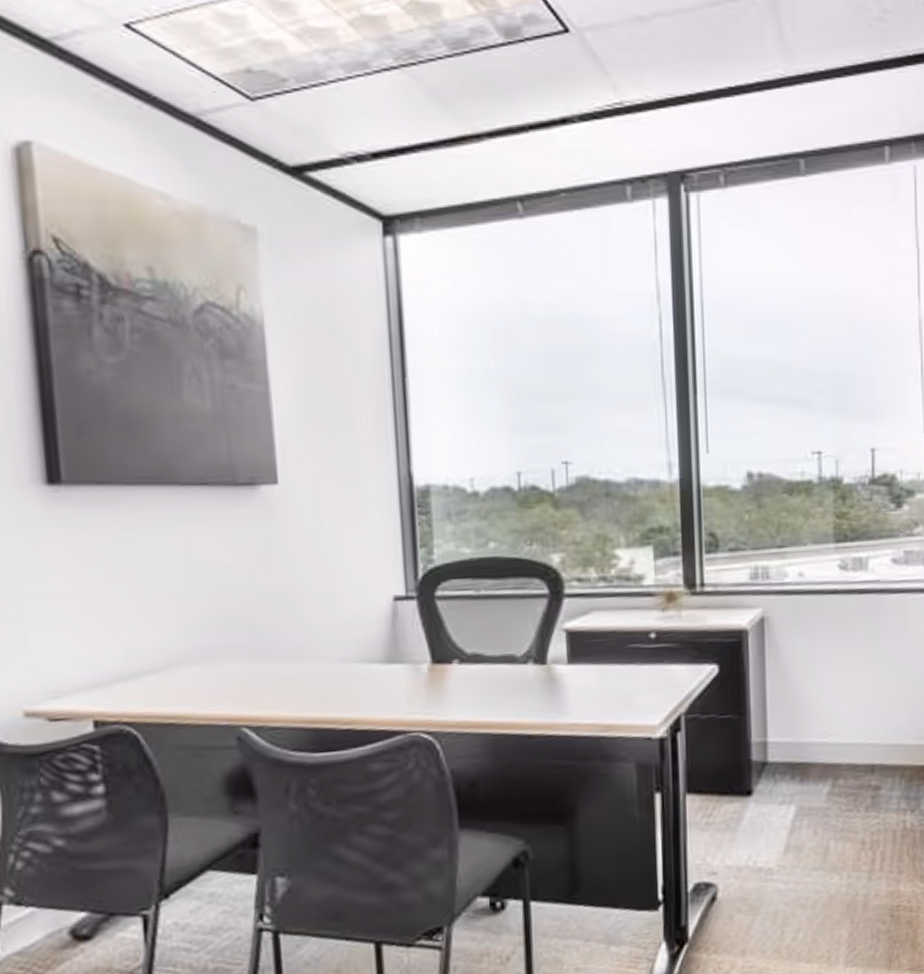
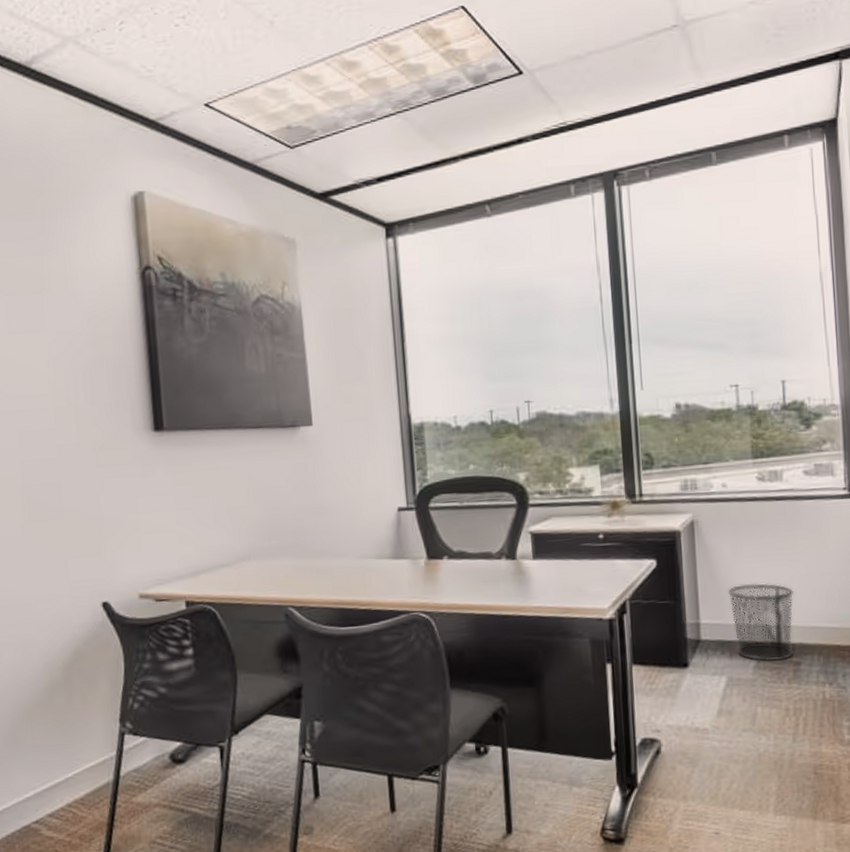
waste bin: none [800,693,876,786] -> present [727,583,794,661]

